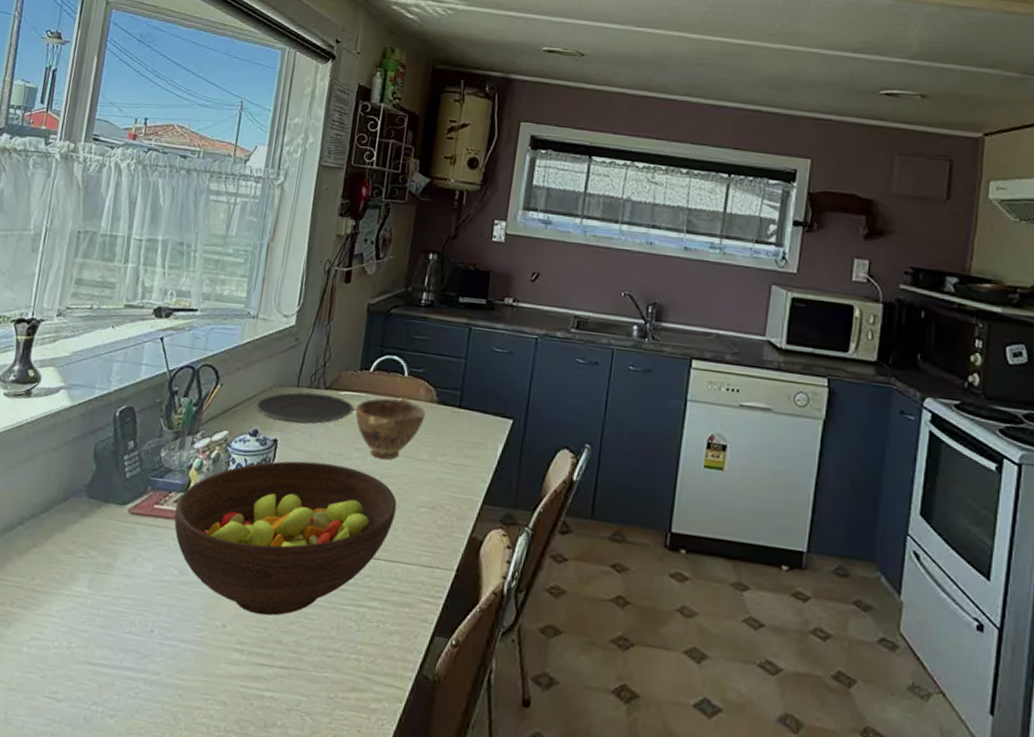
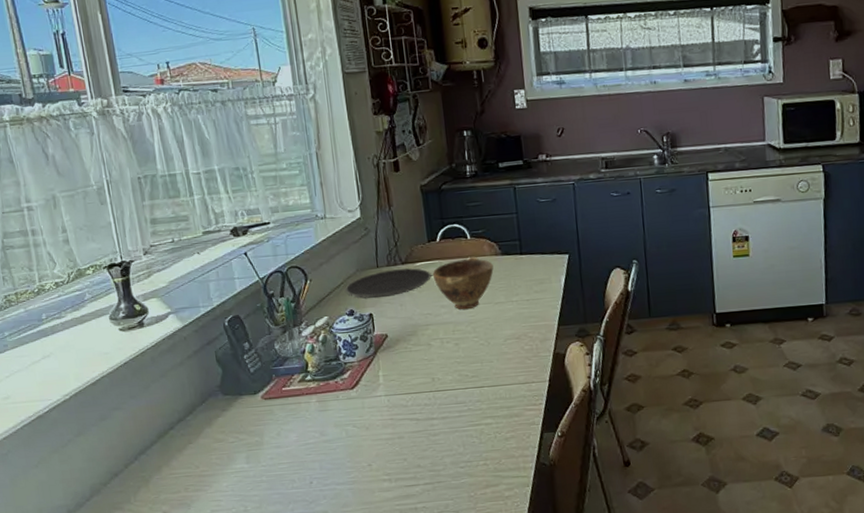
fruit bowl: present [174,461,397,616] -> none [301,322,489,451]

